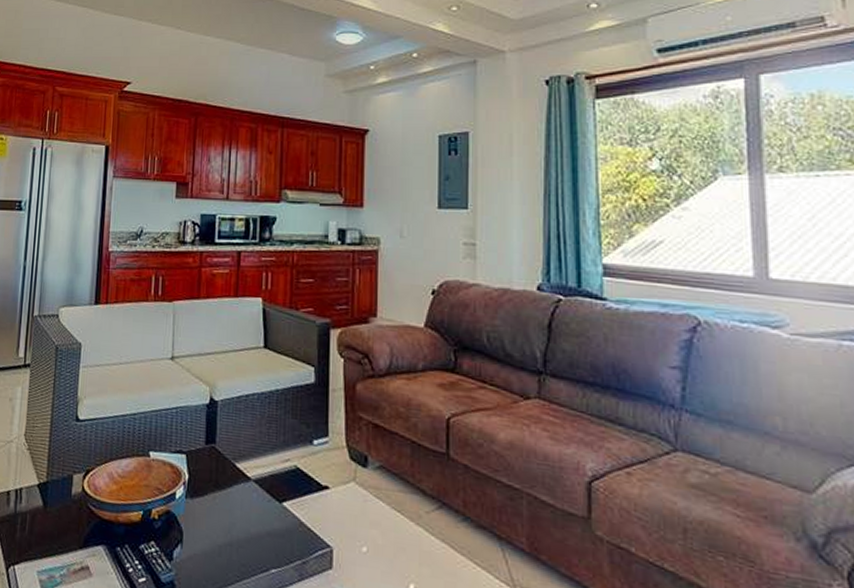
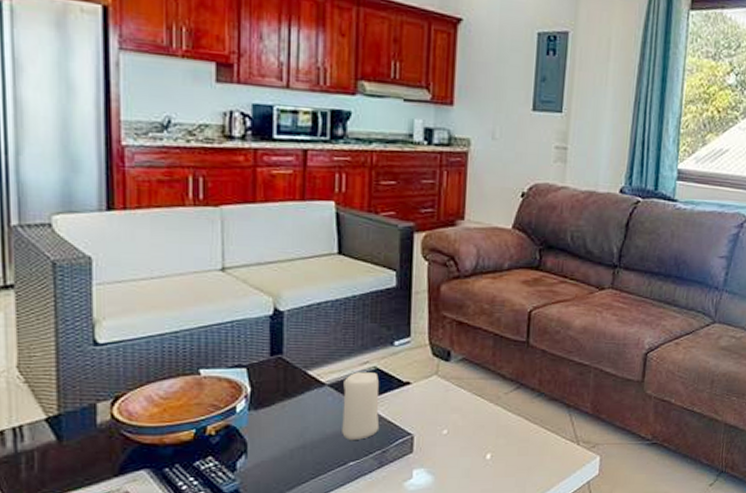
candle: none [265,469,300,546] -> present [342,372,380,441]

